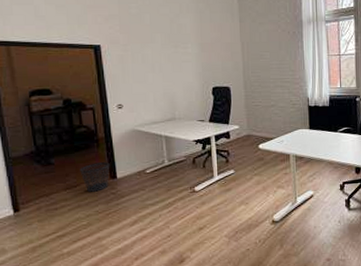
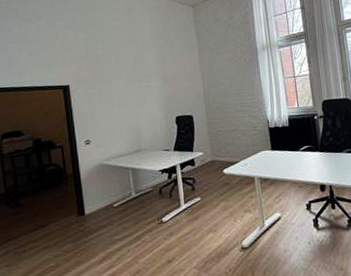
wastebasket: present [79,162,110,192] -> none [48,199,78,231]

